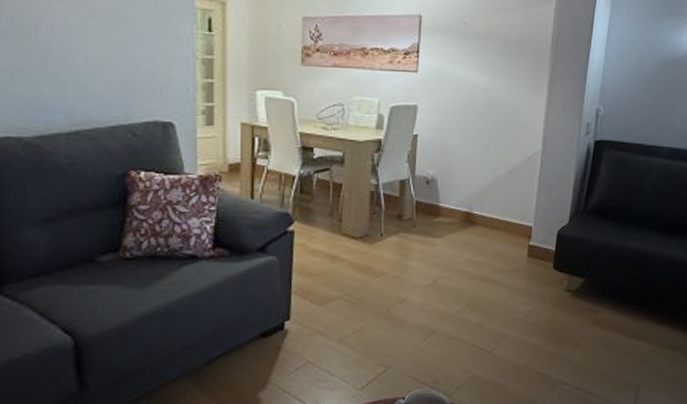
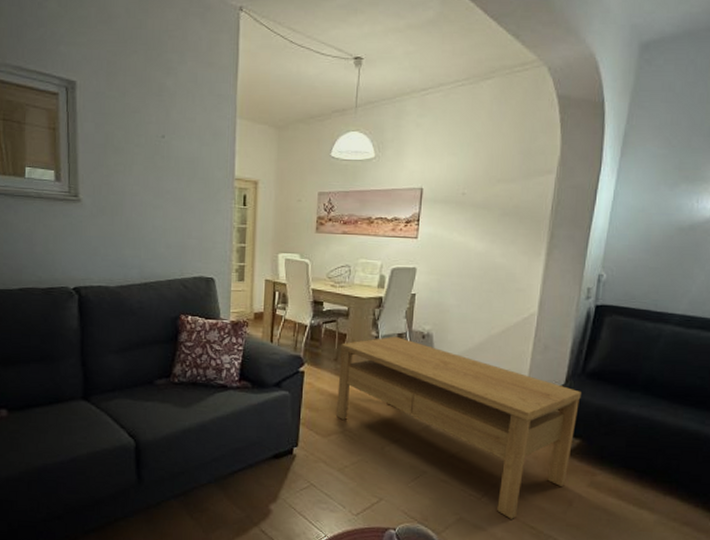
coffee table: none [334,183,584,369] -> present [336,336,581,519]

